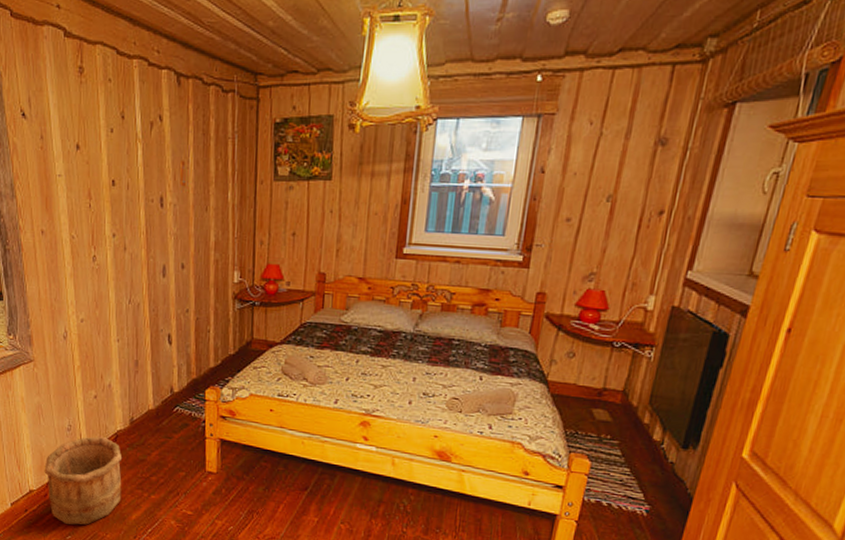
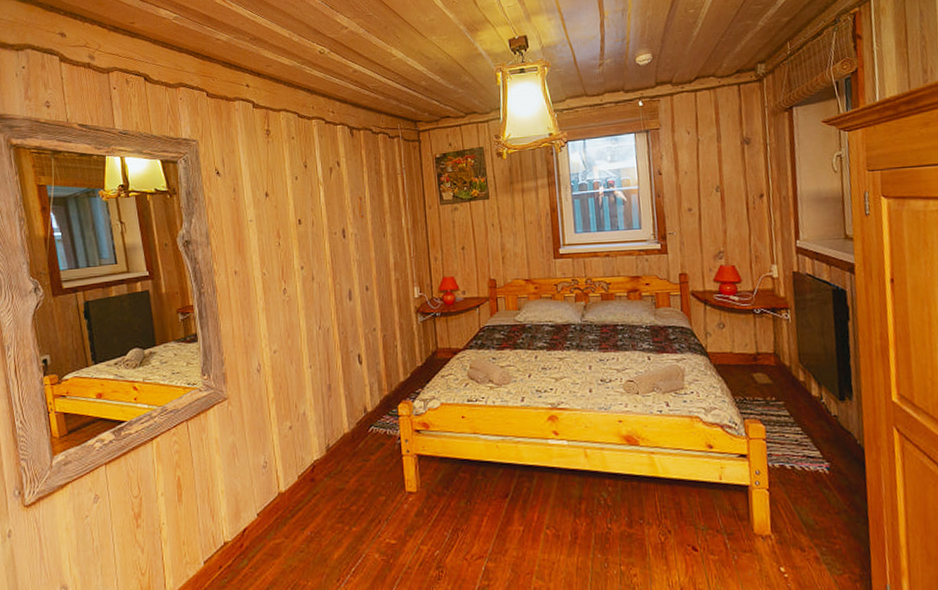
wooden bucket: present [44,436,123,525] -> none [239,470,322,578]

